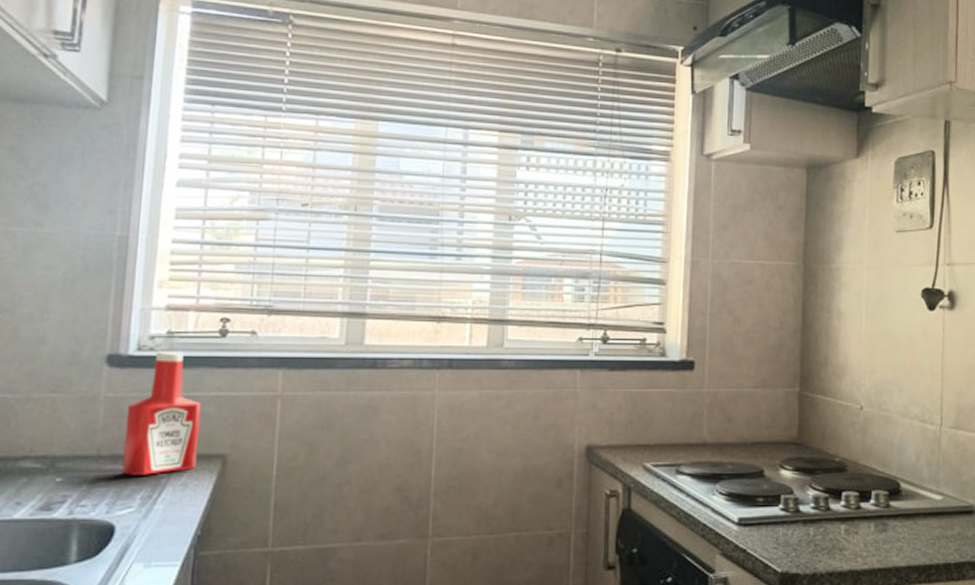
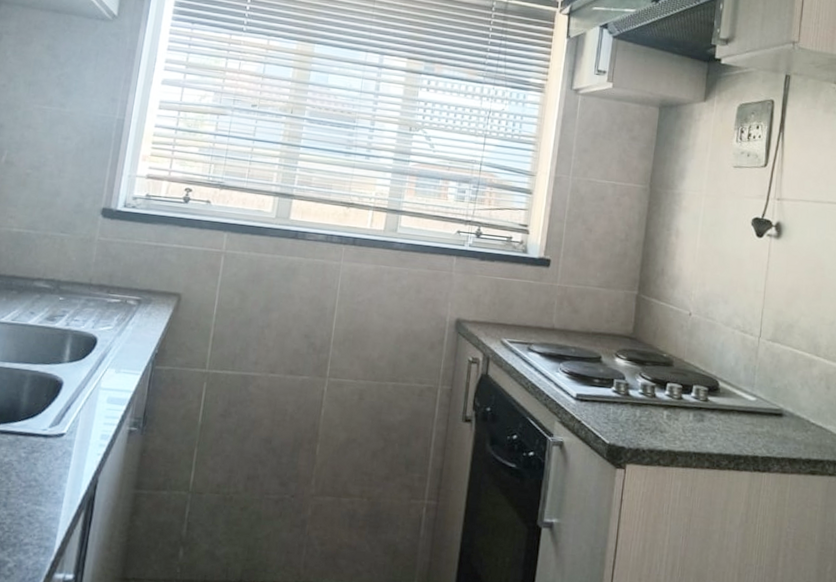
ketchup bottle: present [122,351,202,476] -> none [105,209,166,303]

